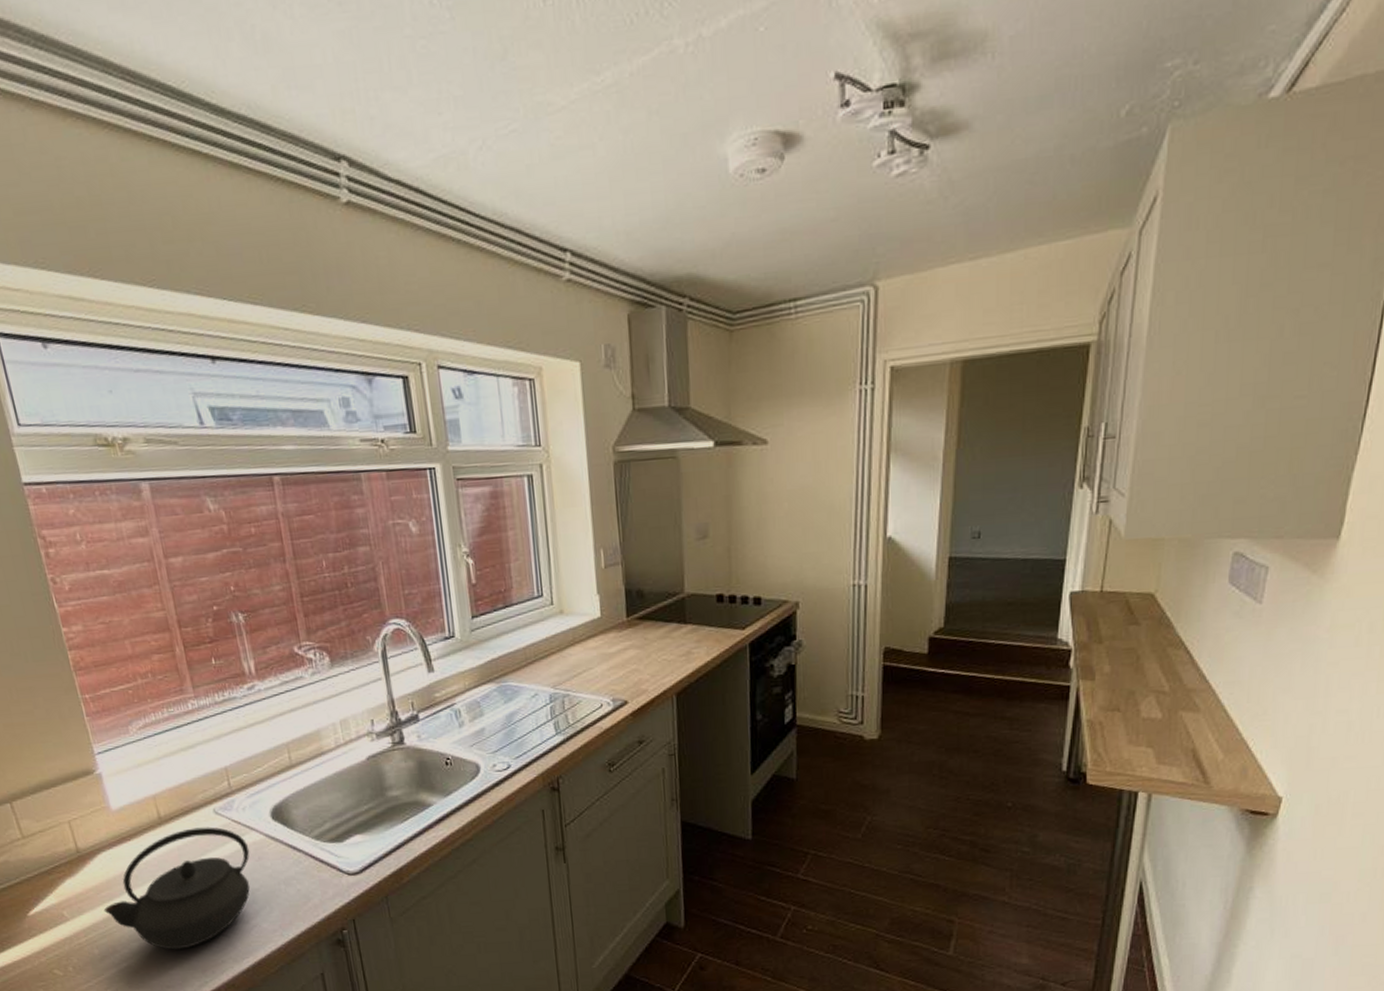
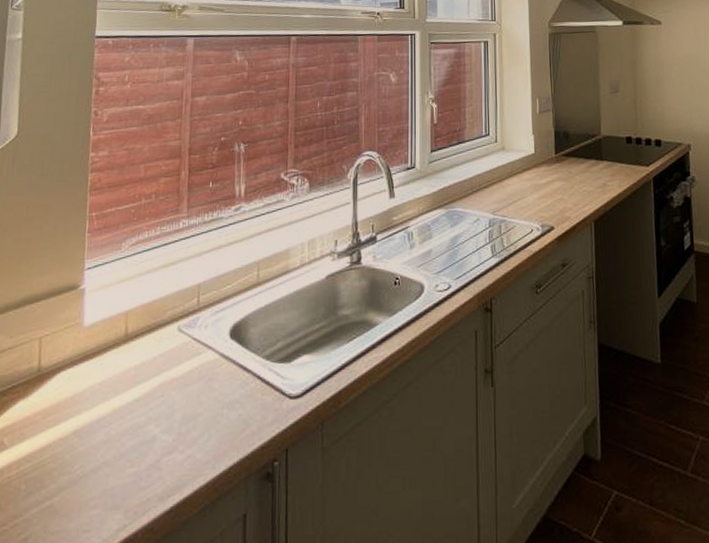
kettle: present [103,827,251,950] -> none [44,345,202,485]

